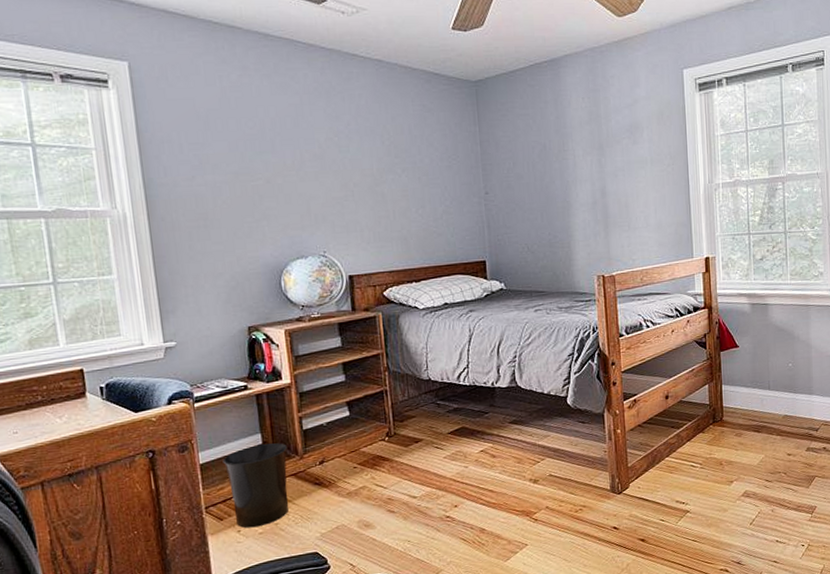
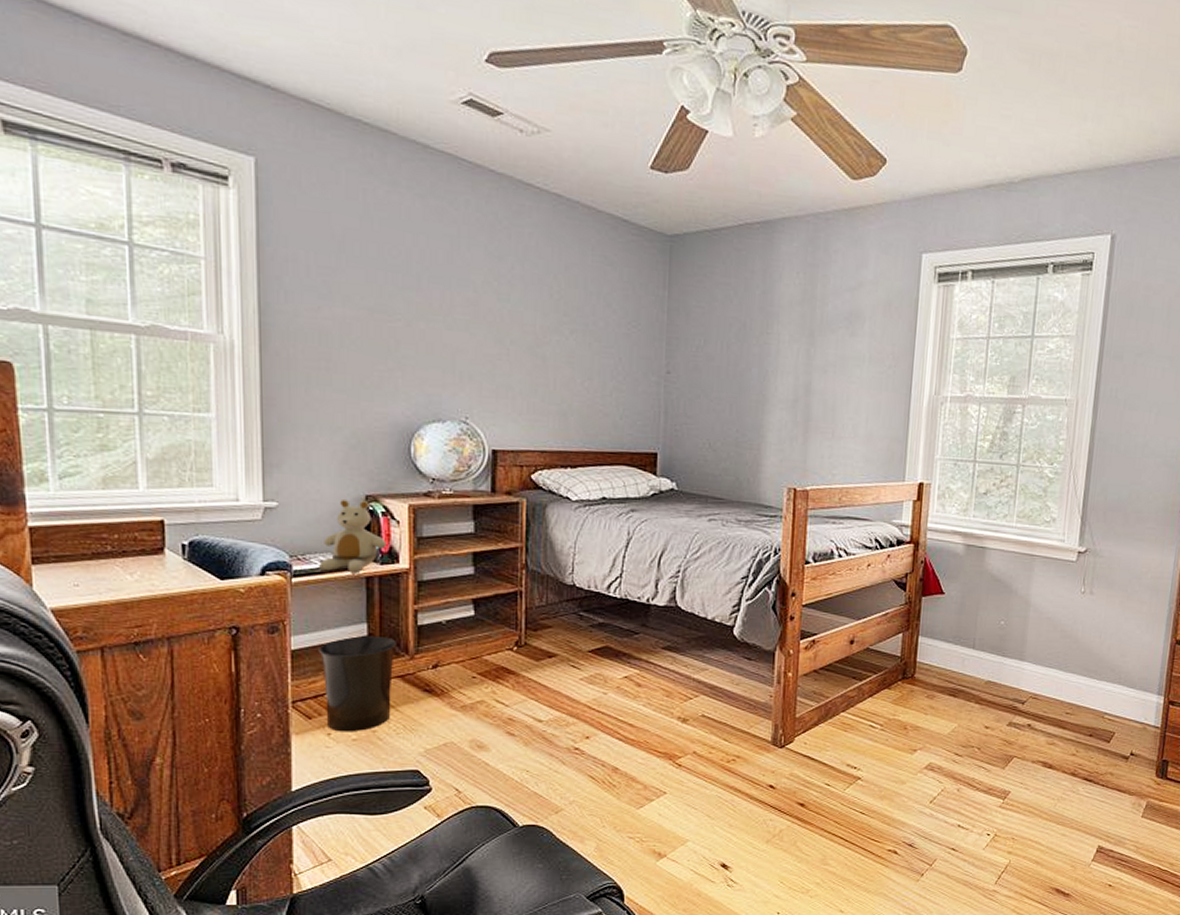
stuffed bear: none [215,330,270,396] -> present [319,498,386,574]

